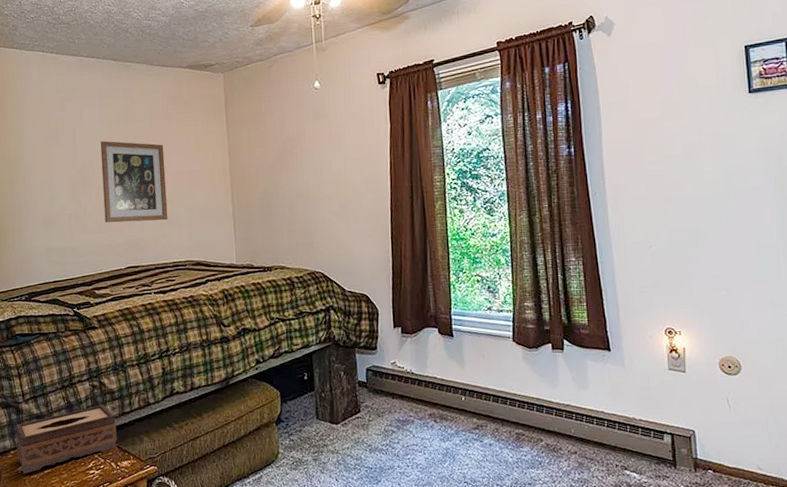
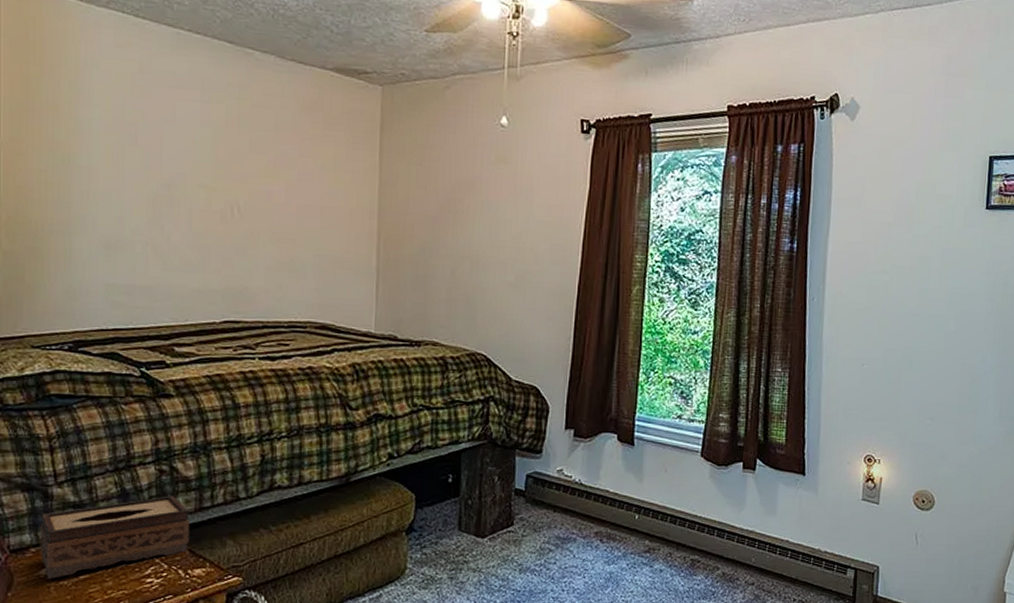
wall art: present [100,140,168,223] -> none [196,149,290,267]

